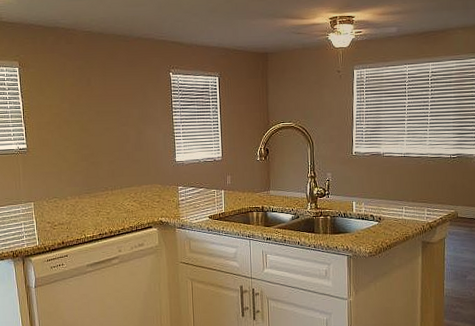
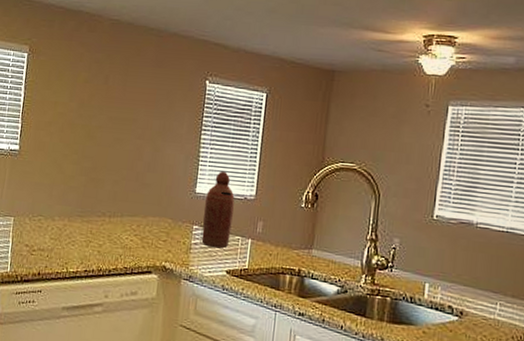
bottle: none [184,141,208,201] -> present [201,171,235,249]

